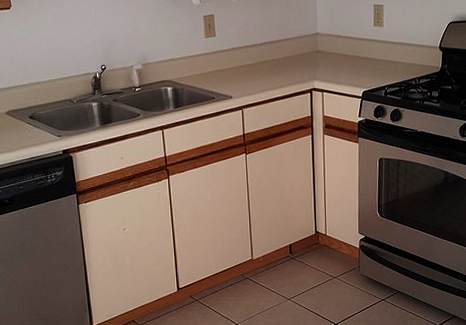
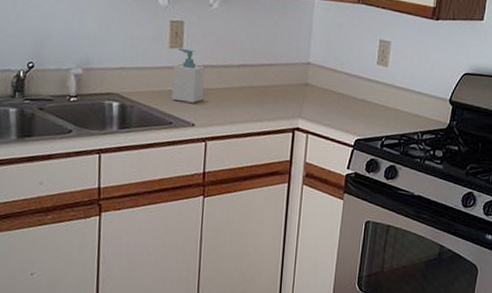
soap bottle: none [210,36,235,80] -> present [172,48,205,103]

